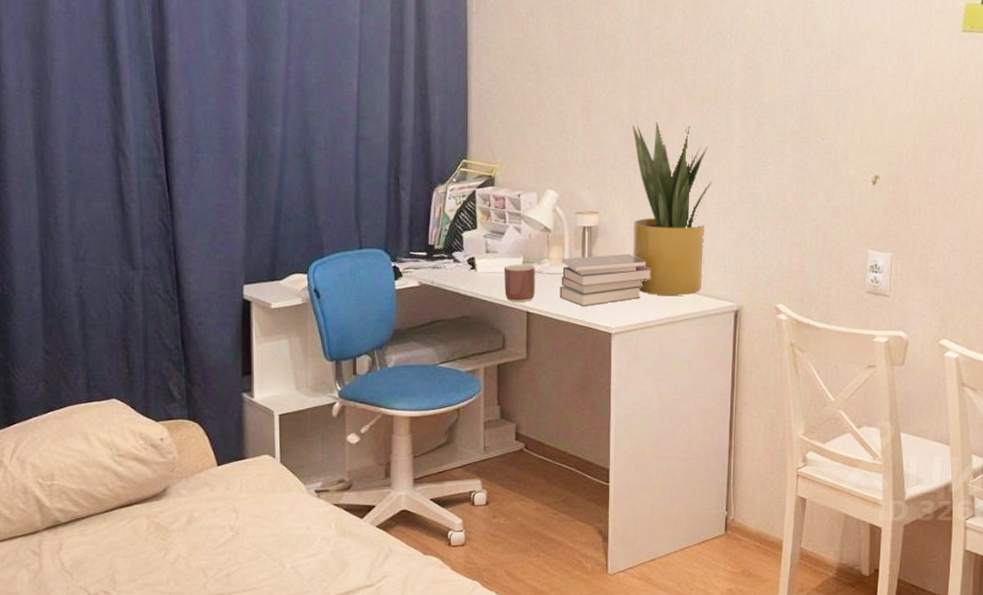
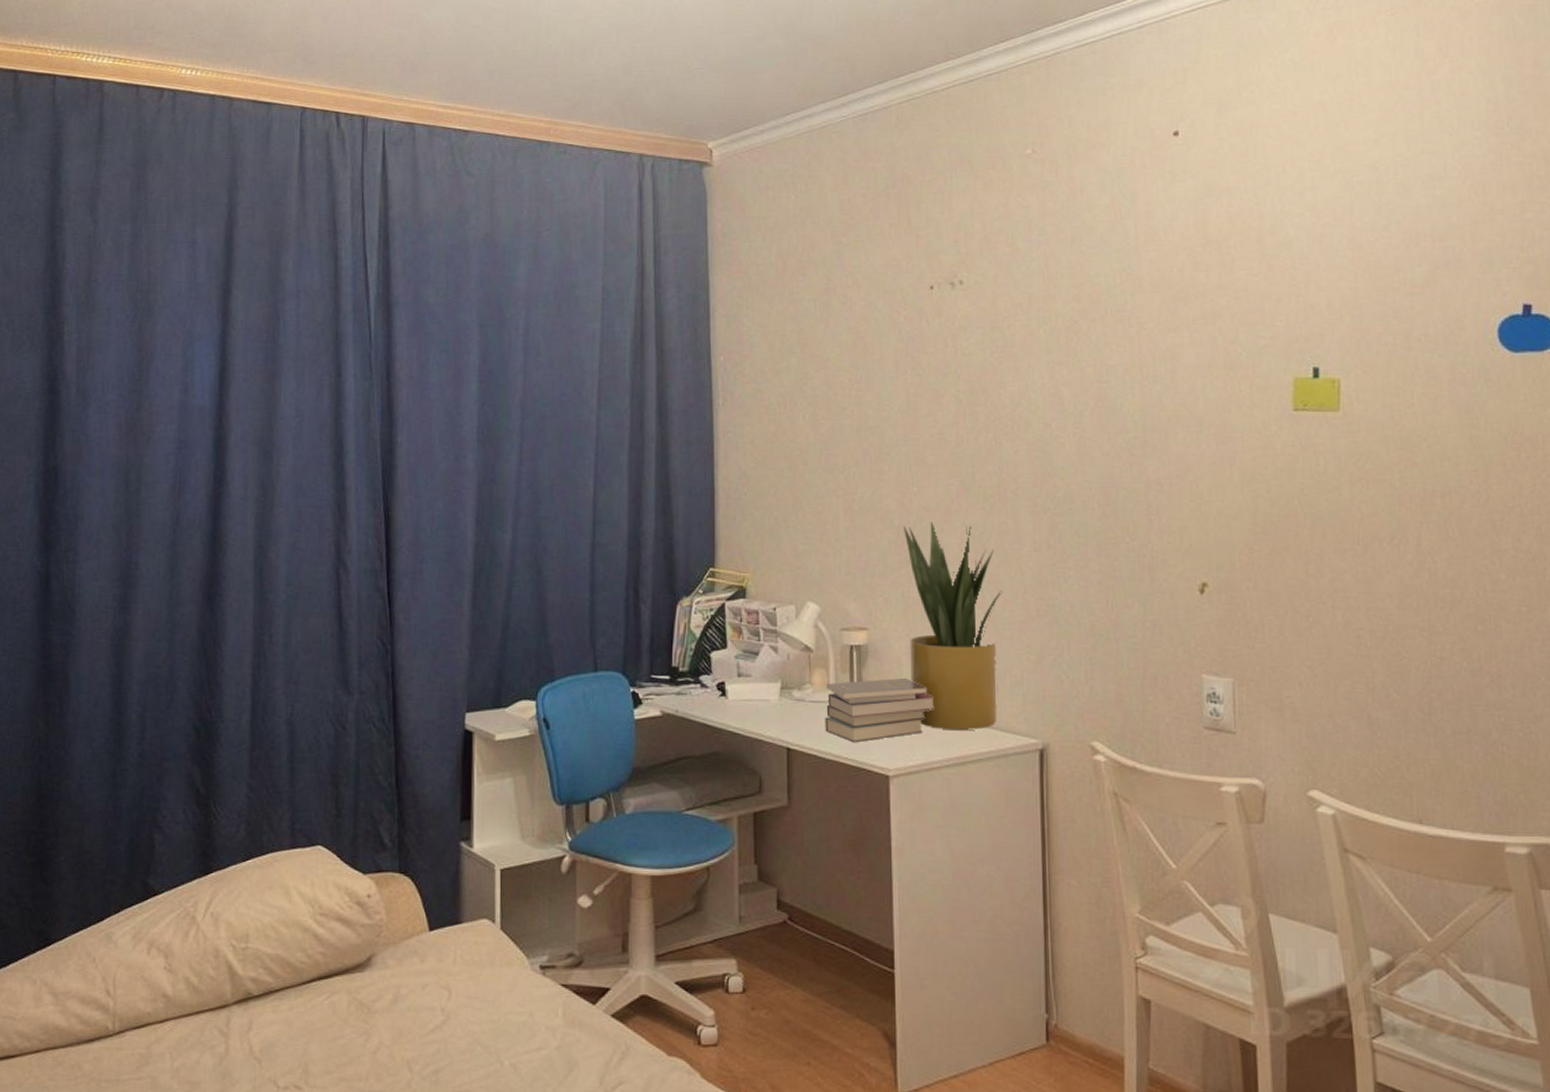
mug: present [503,264,535,303] -> none [758,690,796,737]

